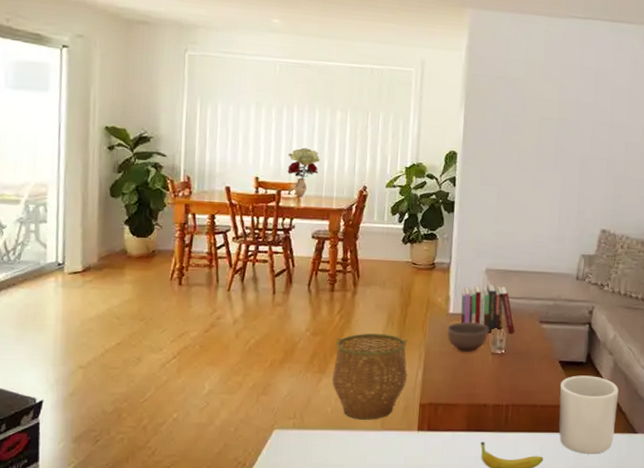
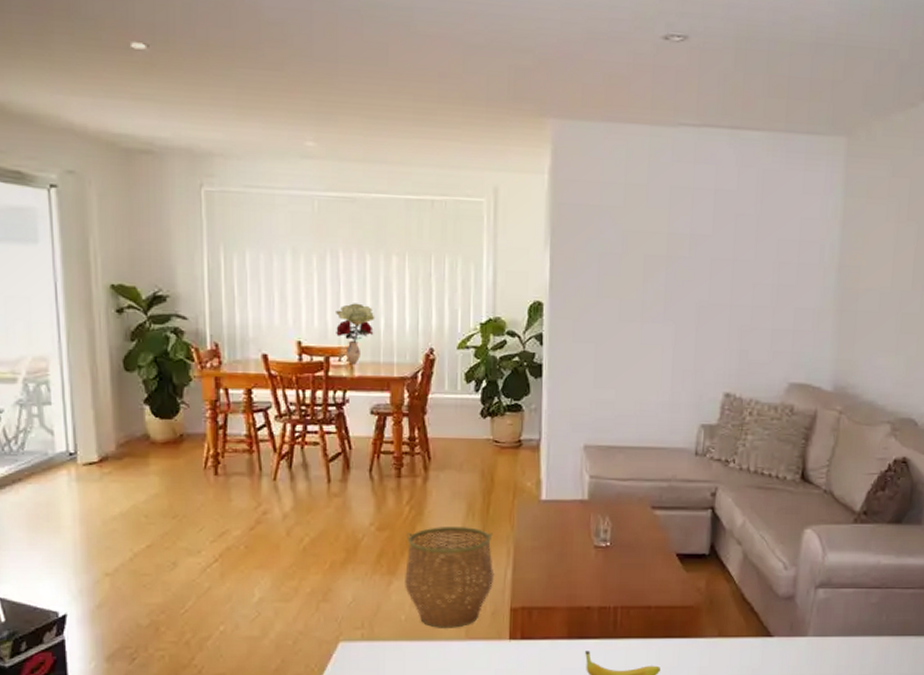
bowl: present [447,322,488,353] -> none [539,510,589,547]
books: present [460,284,515,334] -> none [555,463,622,523]
mug: present [558,375,619,454] -> none [677,570,750,662]

